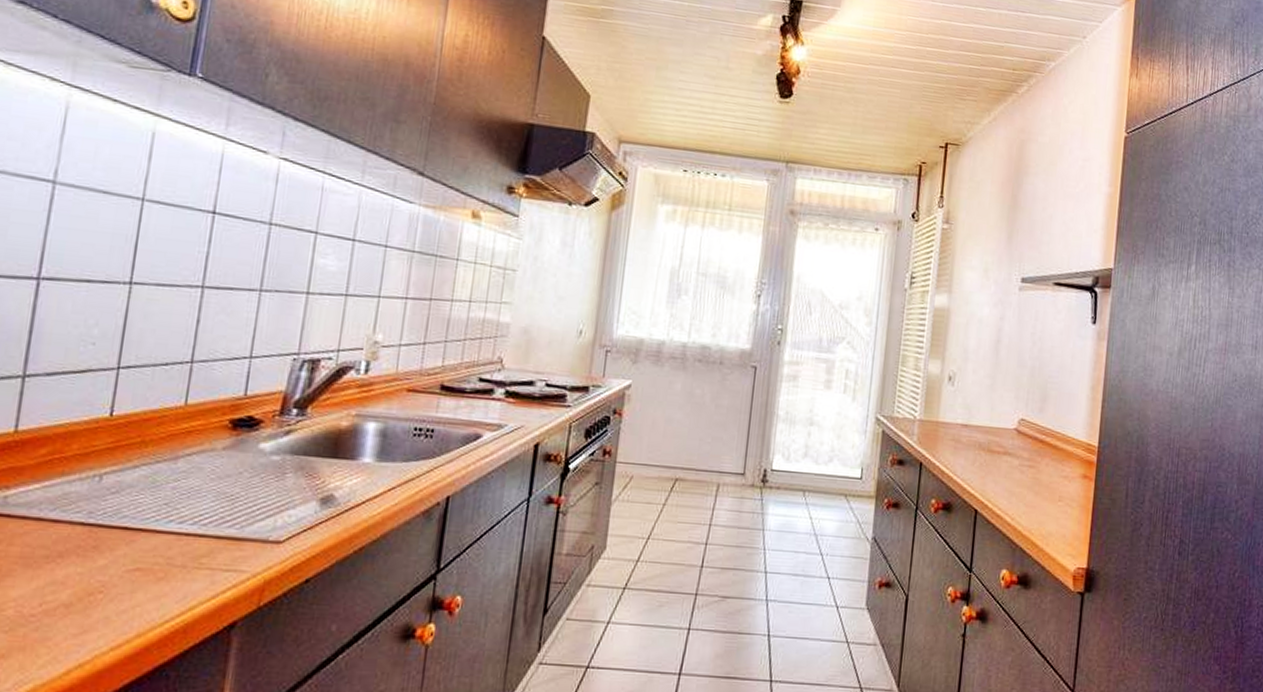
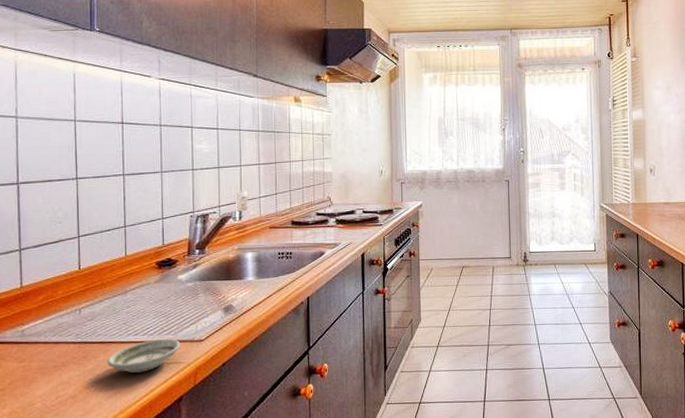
saucer: none [128,533,248,580] -> present [107,339,181,373]

